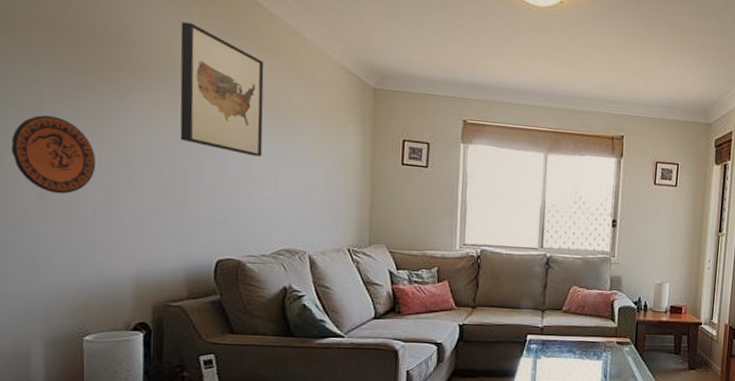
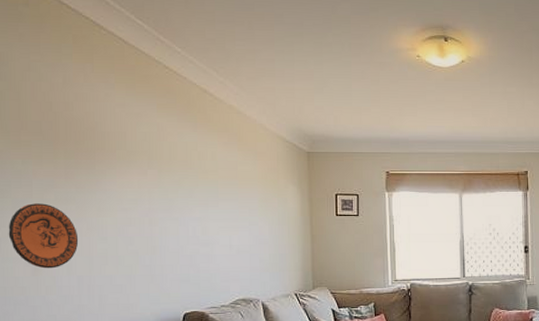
wall art: present [180,21,264,157] -> none [142,113,216,220]

